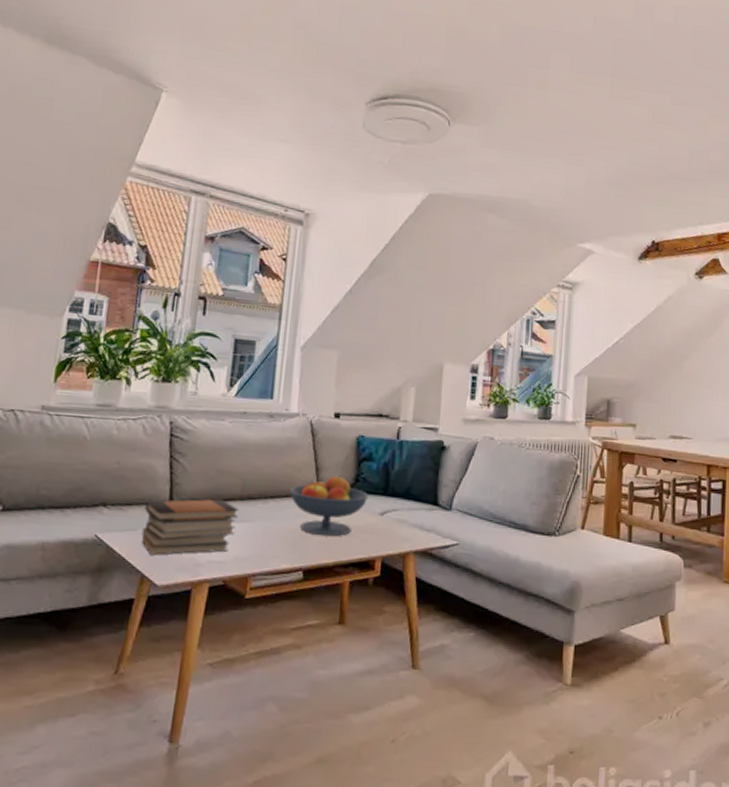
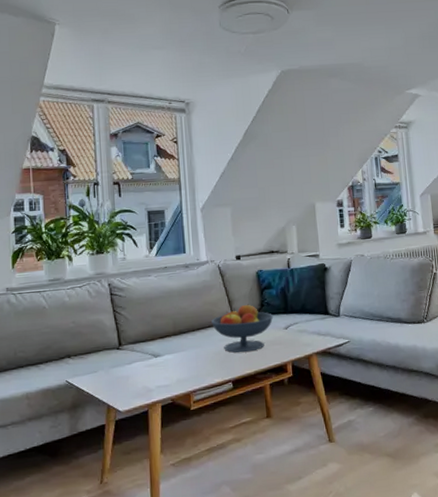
book stack: present [141,499,239,556] -> none [100,337,175,389]

